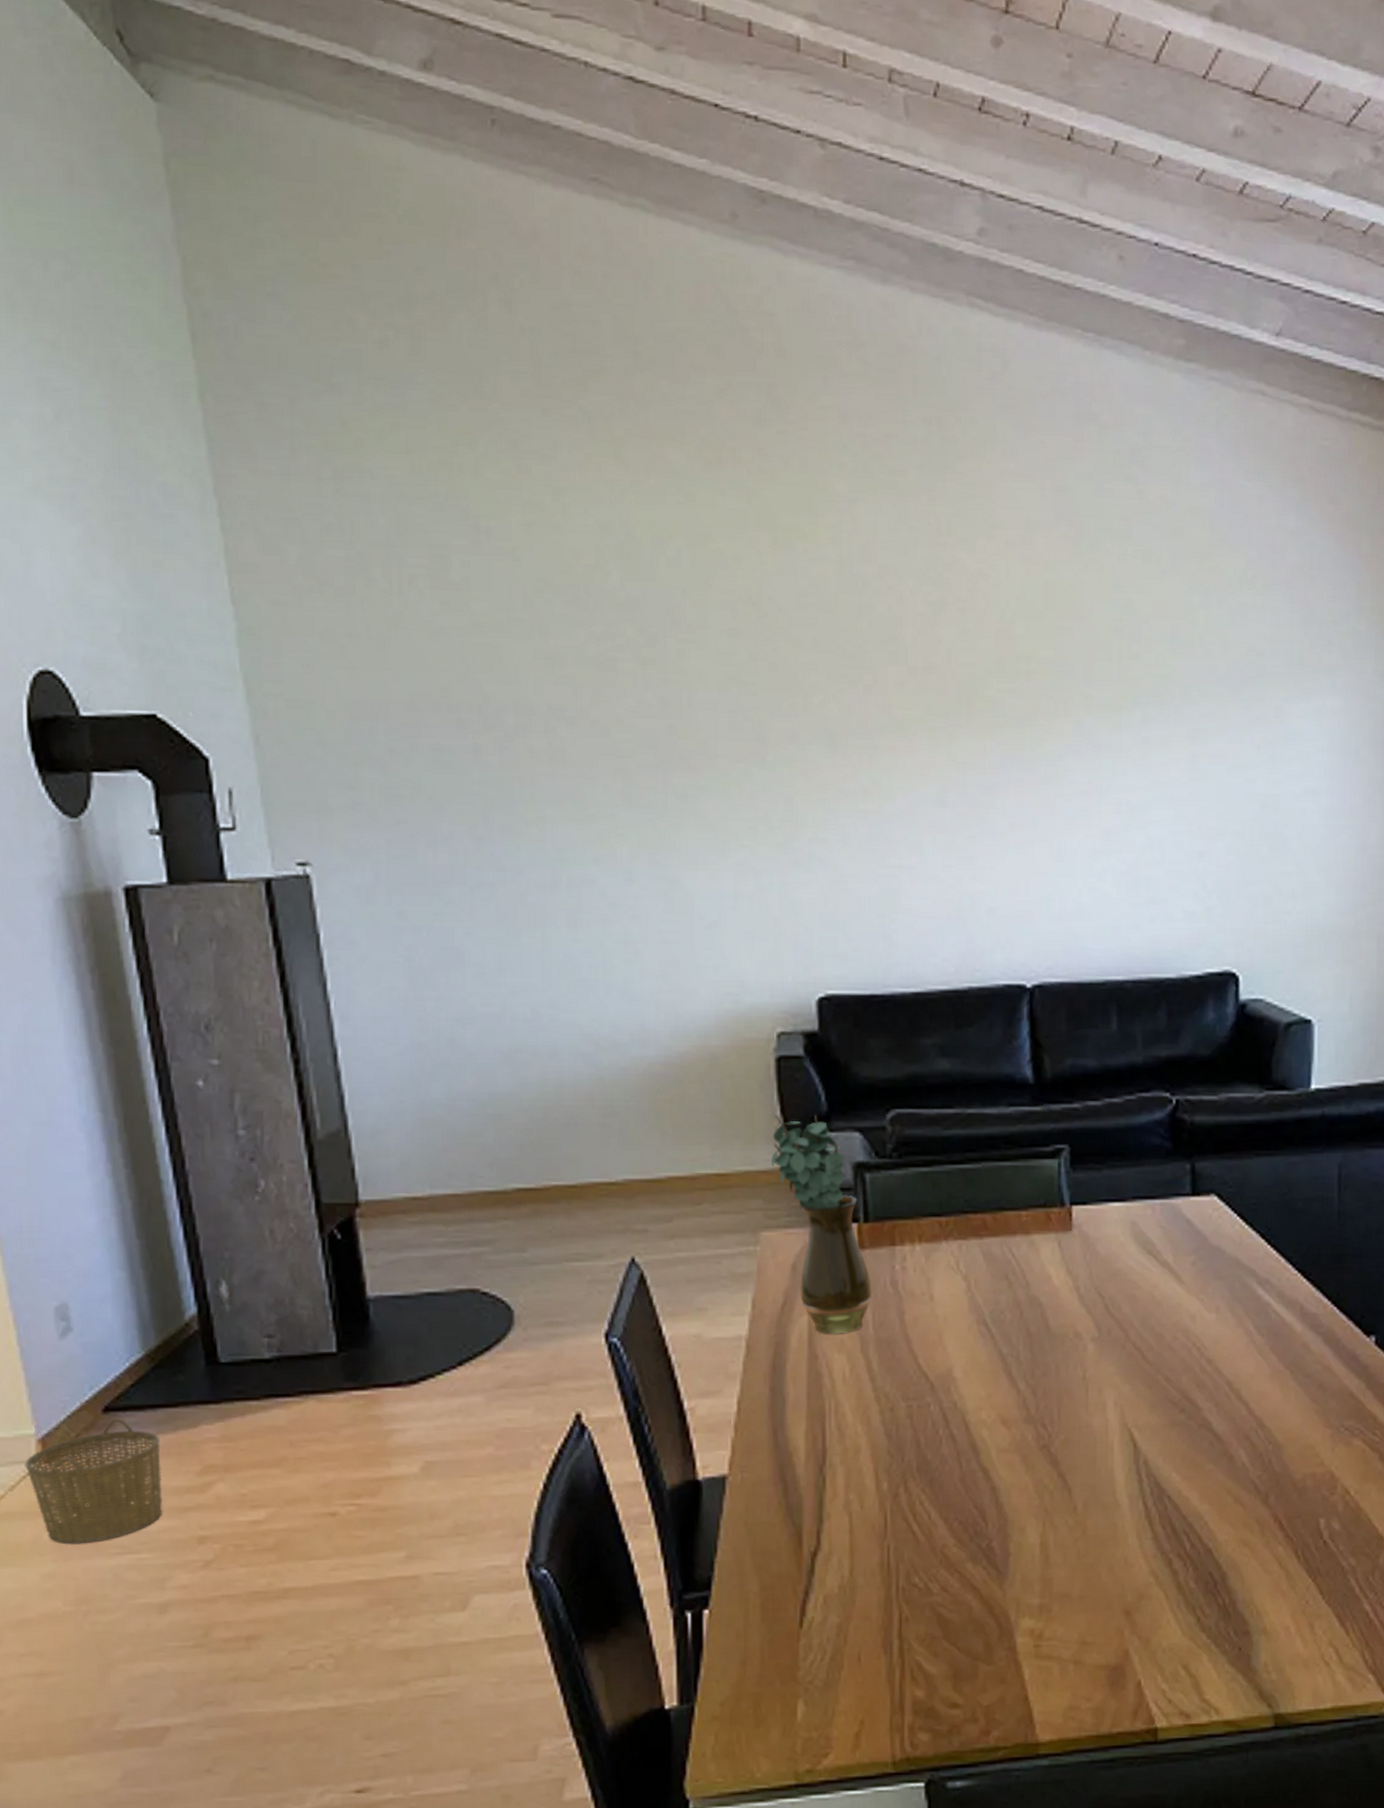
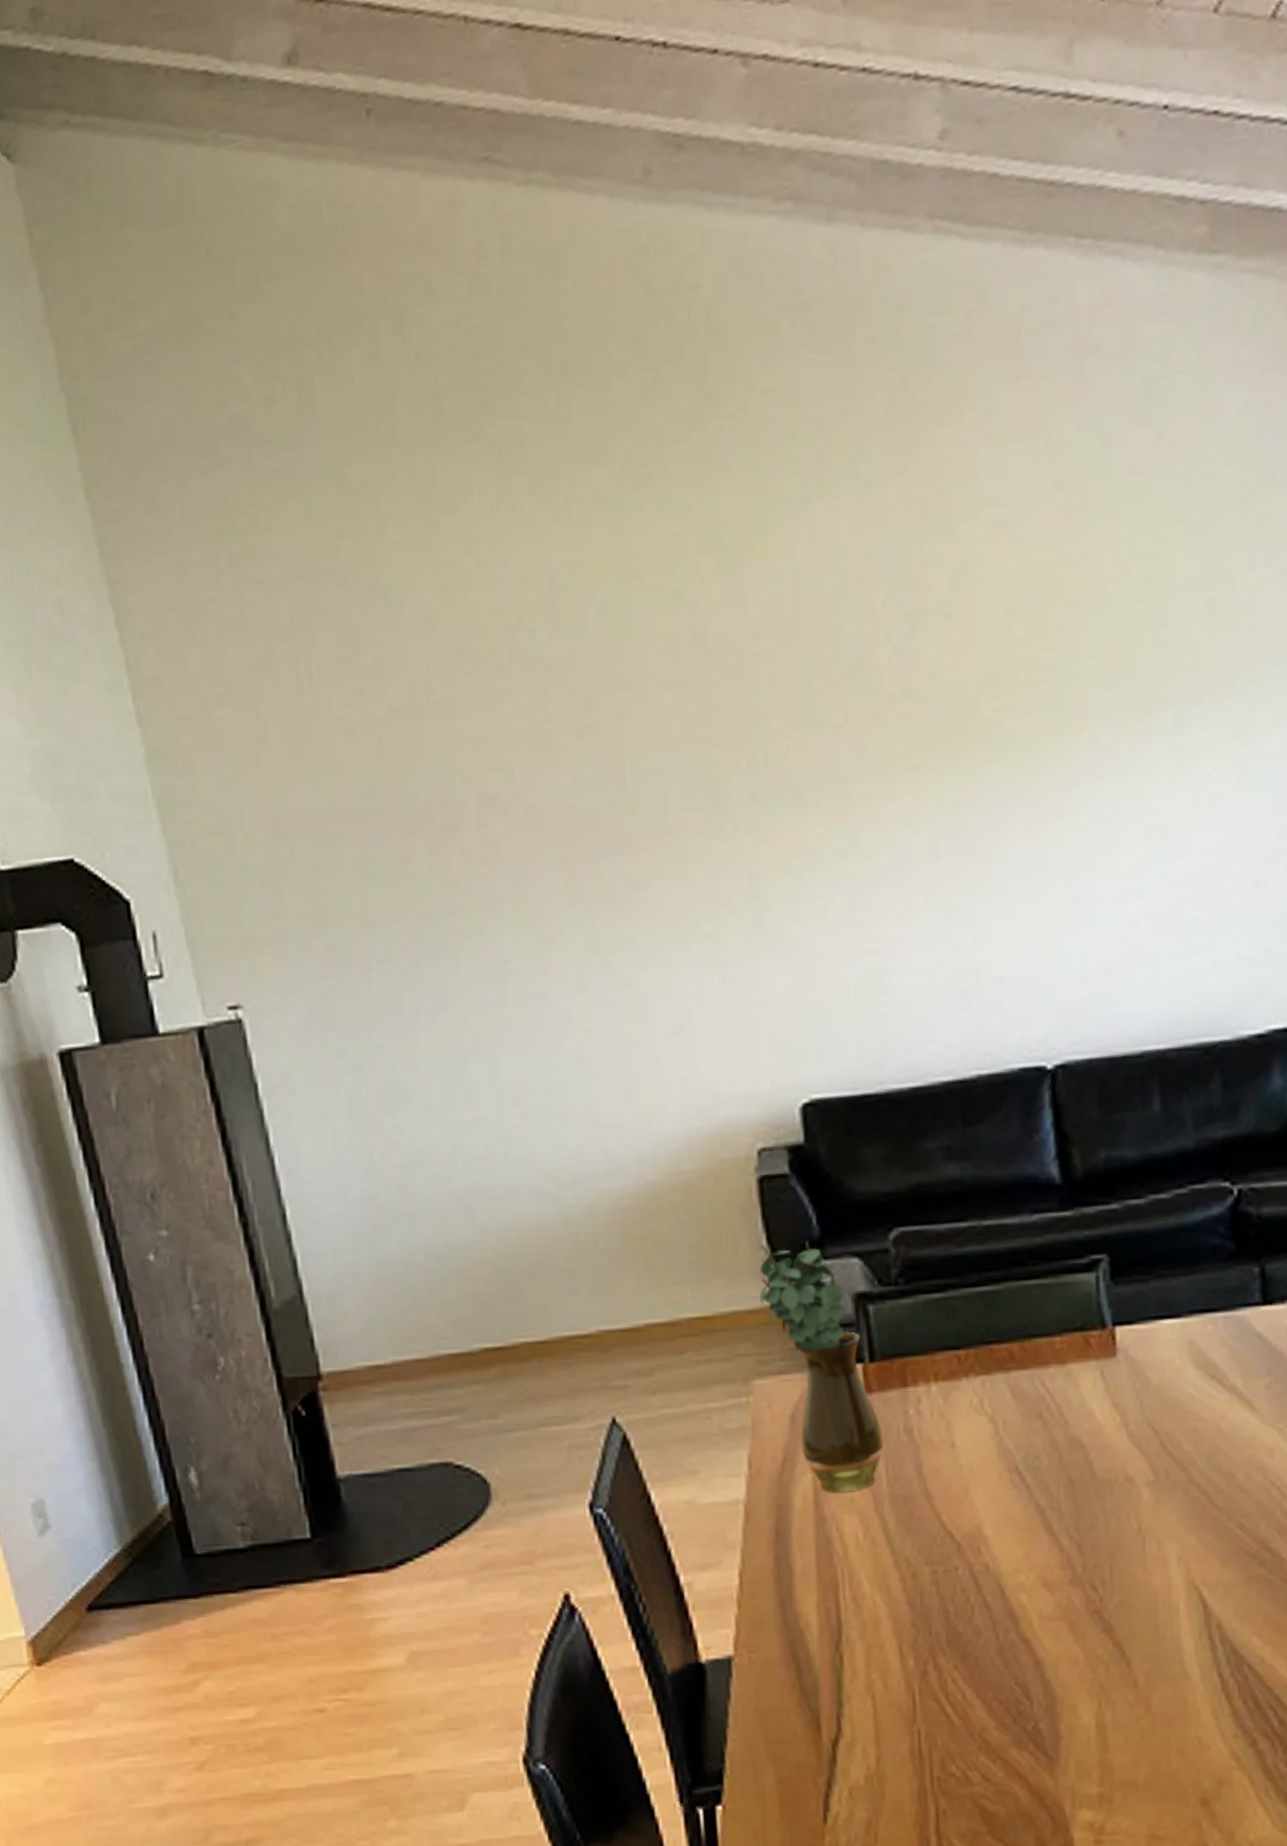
basket: present [25,1418,163,1545] -> none [18,1616,153,1749]

